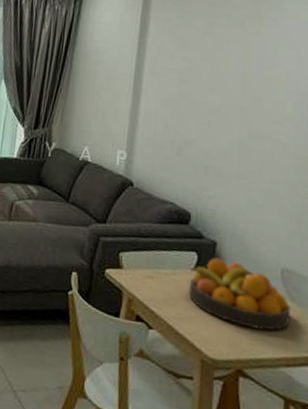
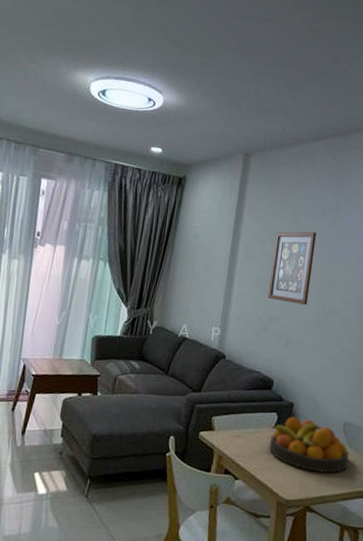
wall art: none [180,43,235,127] -> present [267,231,316,305]

